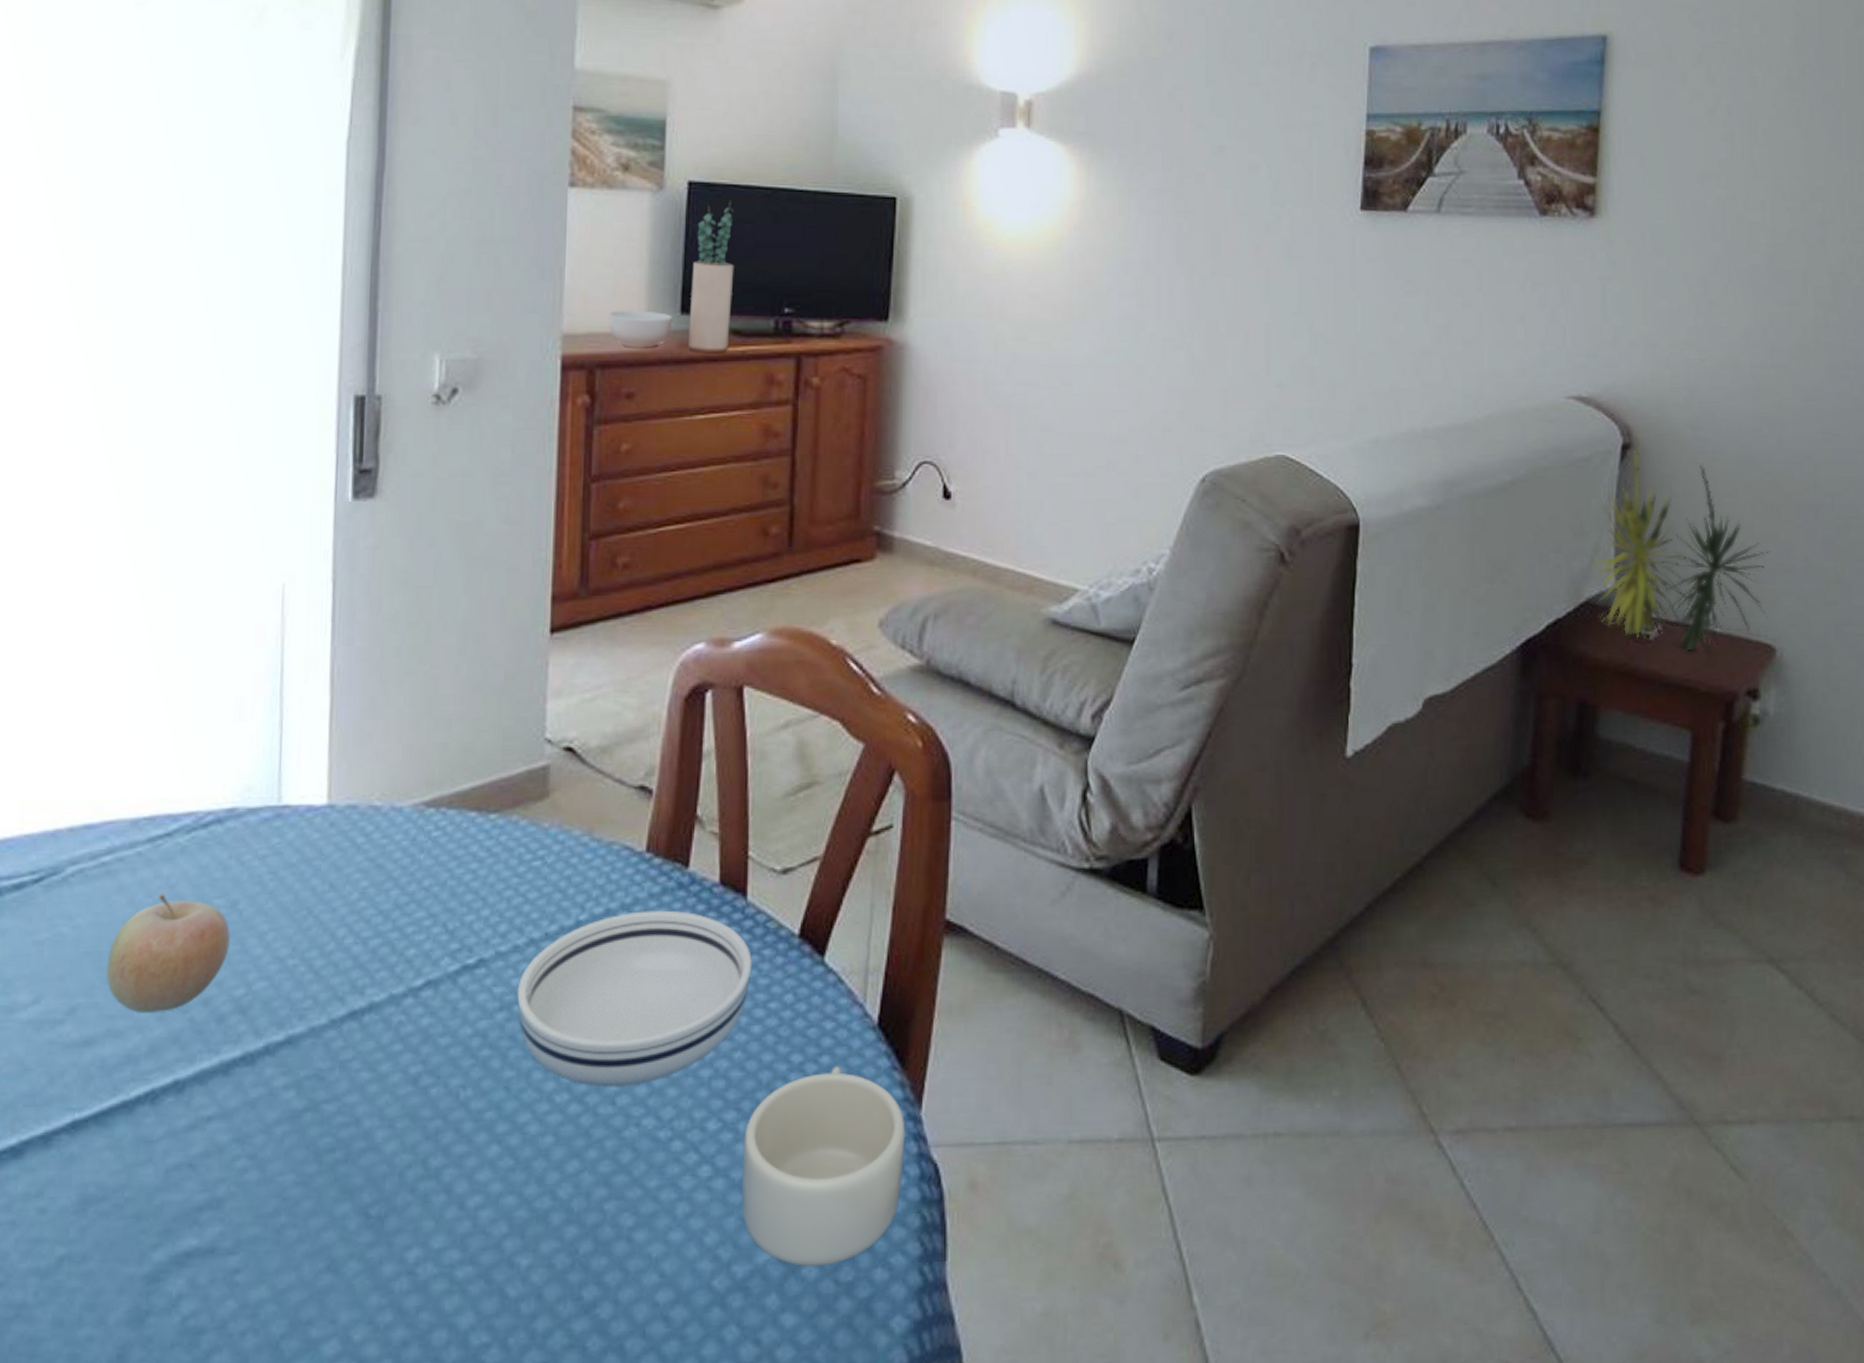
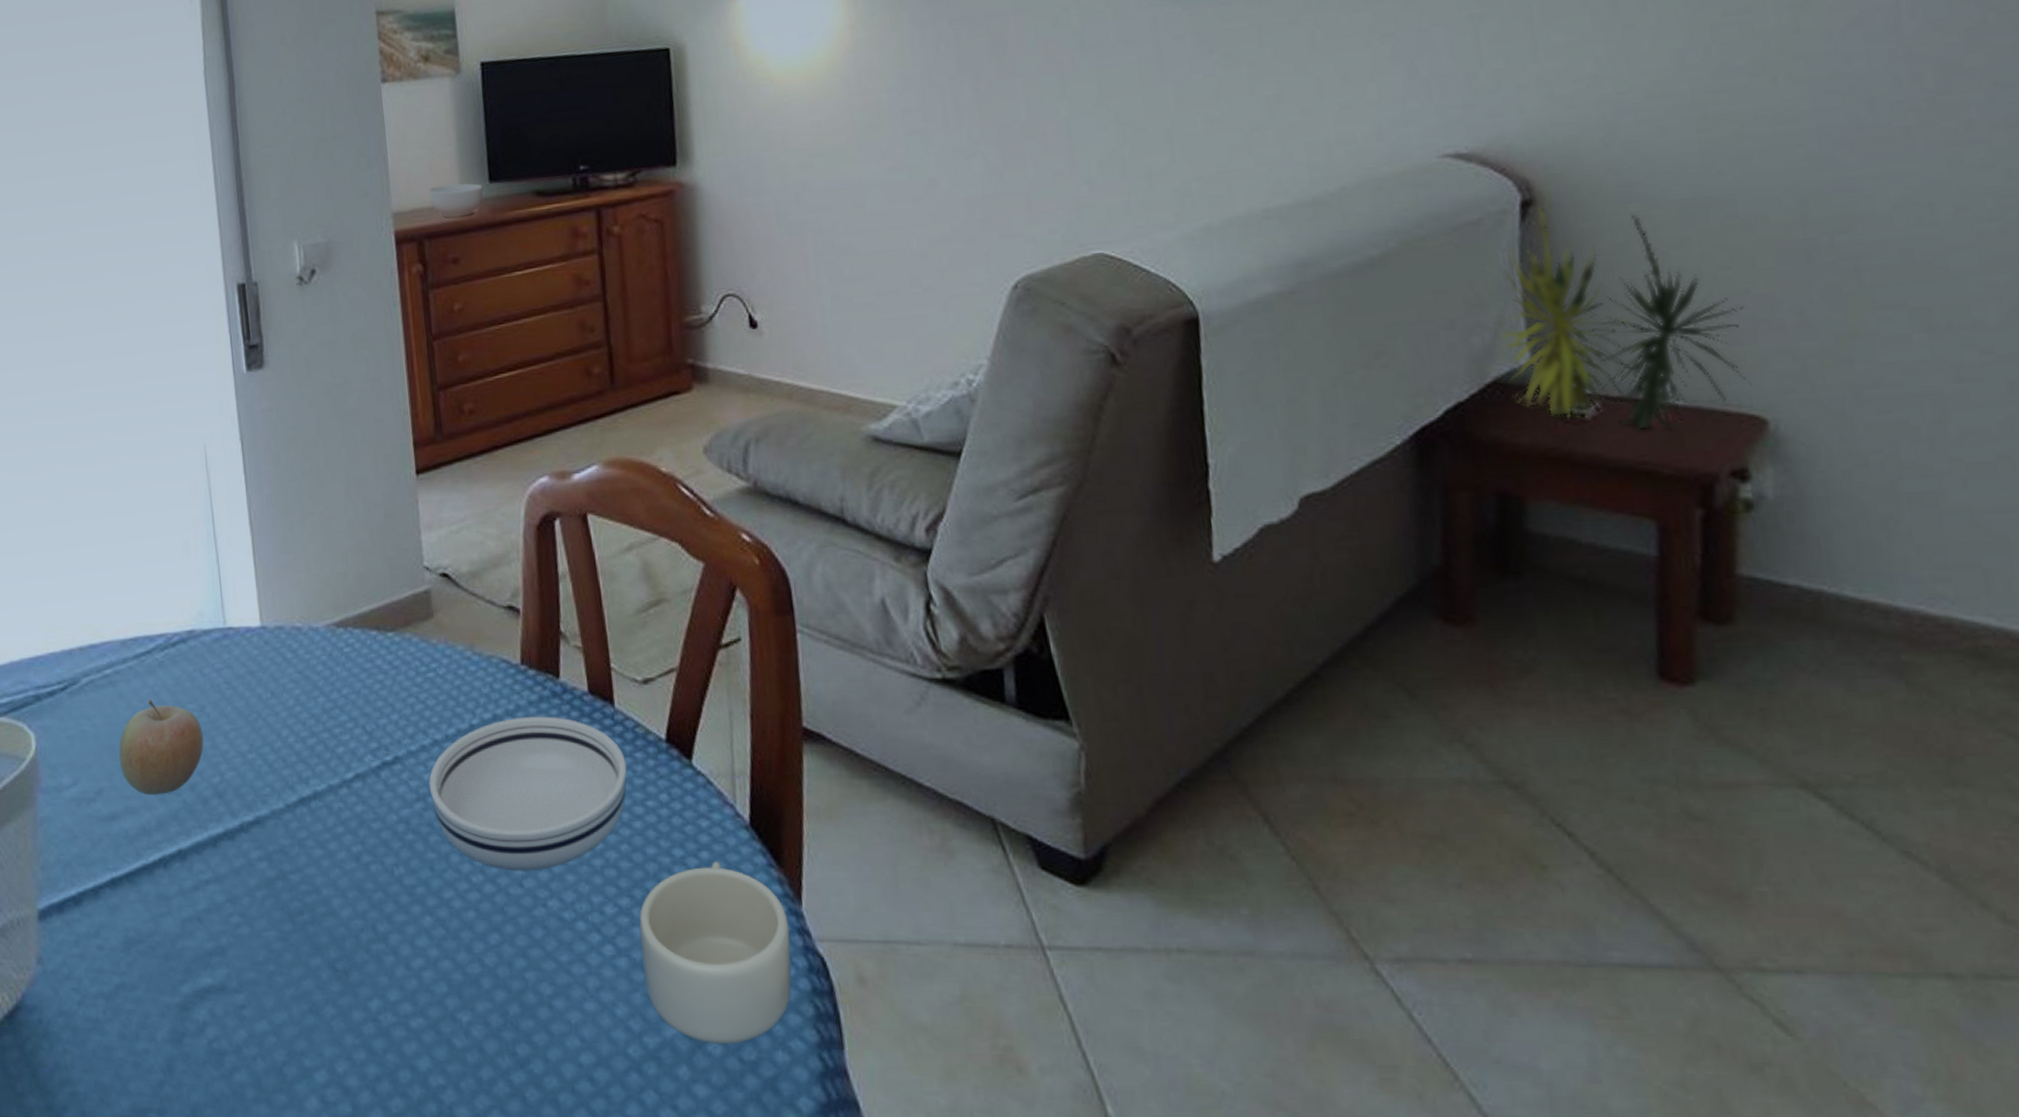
vase: present [688,200,734,354] -> none [494,74,534,217]

